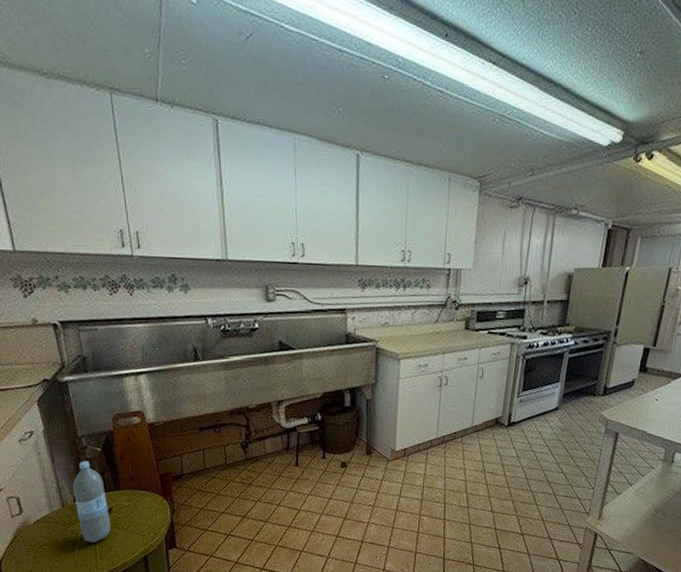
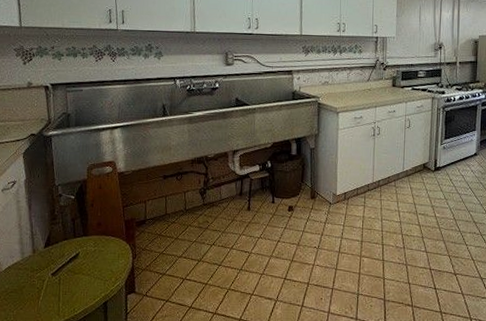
water bottle: present [72,461,110,543] -> none [44,208,76,289]

